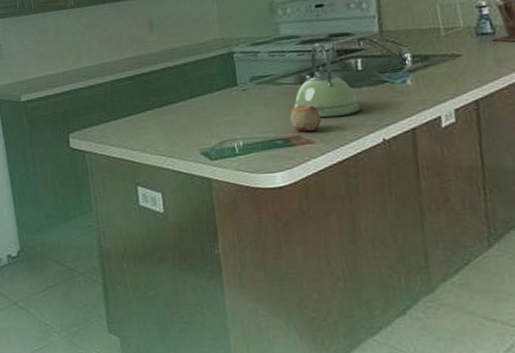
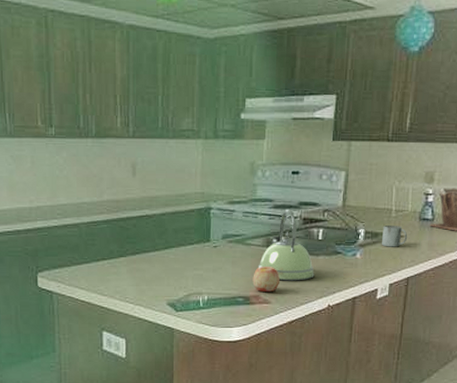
mug: none [433,44,467,69] -> present [381,226,408,247]

